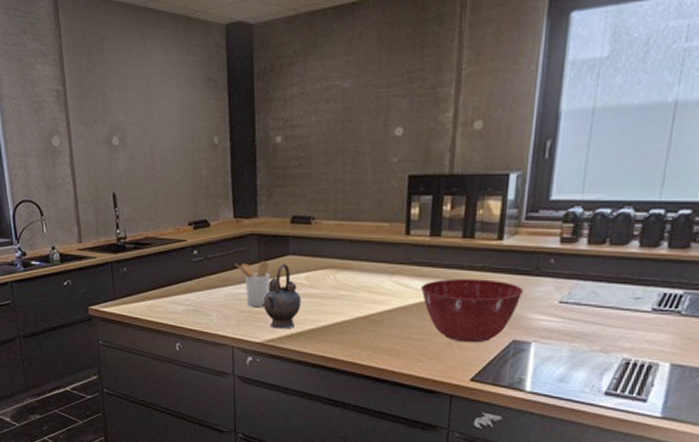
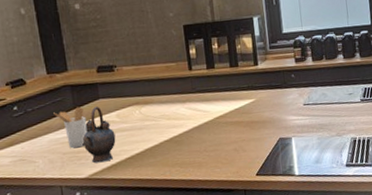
mixing bowl: present [421,278,524,343] -> none [207,95,280,147]

